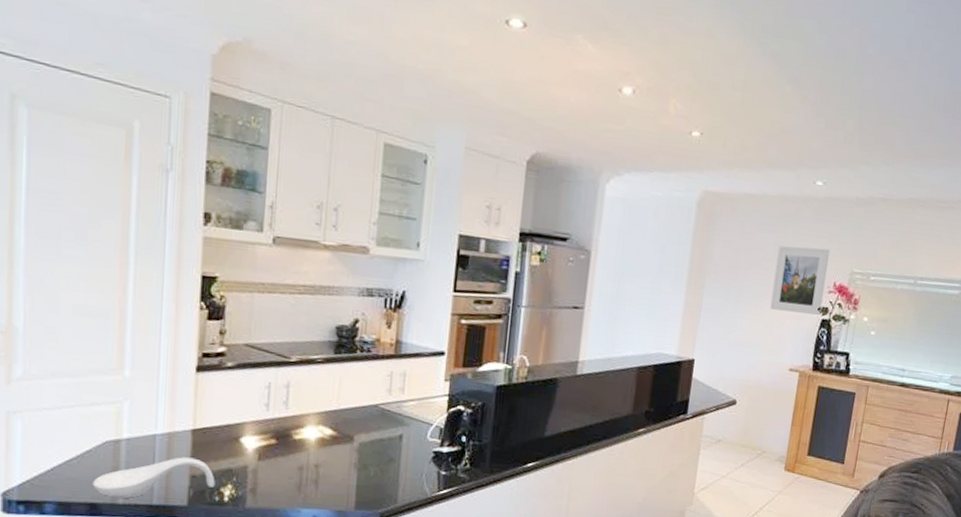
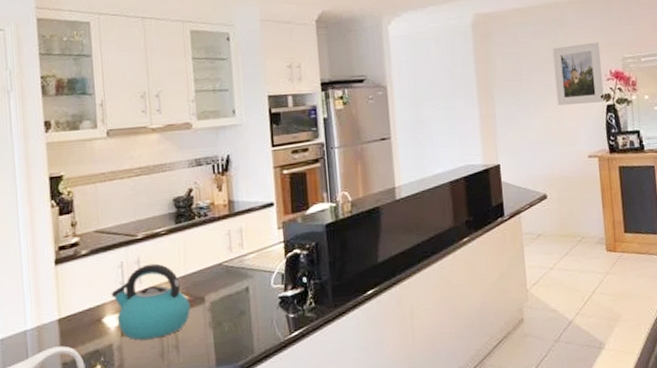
kettle: none [253,390,337,469] -> present [111,263,190,340]

